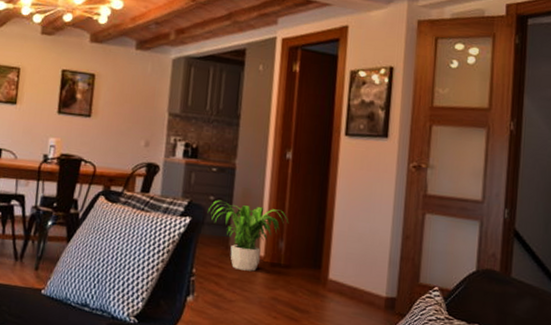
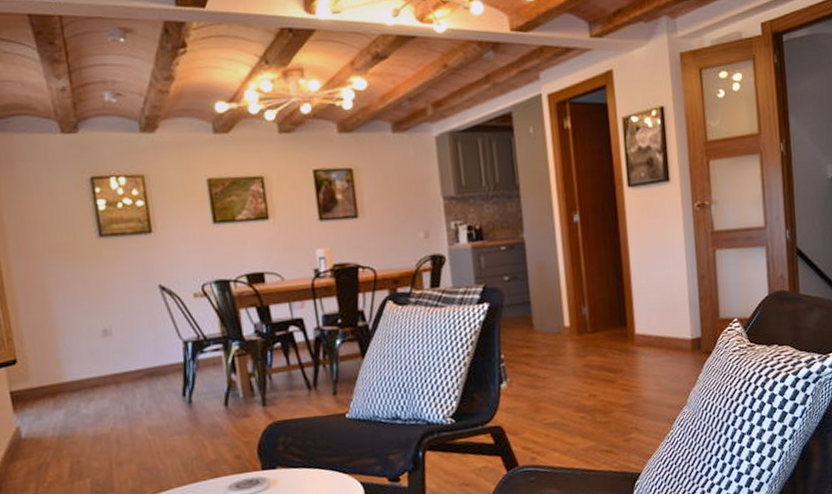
potted plant: present [207,200,289,272] -> none [504,276,588,346]

